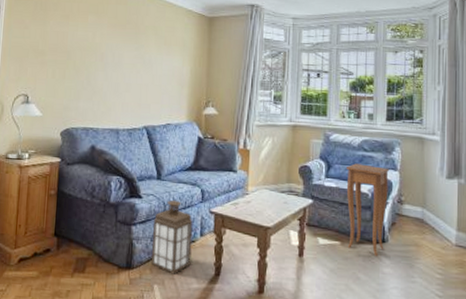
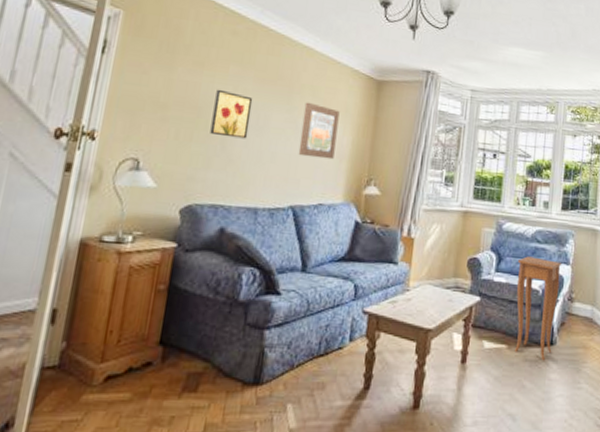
wall art: none [78,35,108,74] -> present [210,89,253,139]
wall art: none [147,40,179,87] -> present [298,102,340,160]
lantern: present [151,199,193,274] -> none [286,297,342,390]

